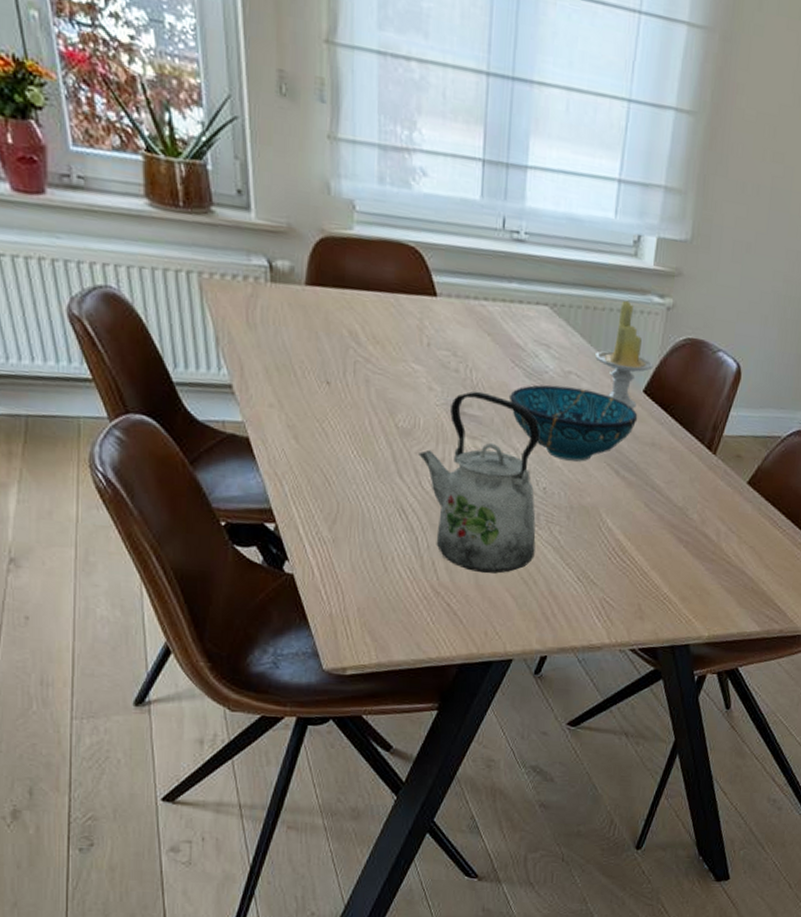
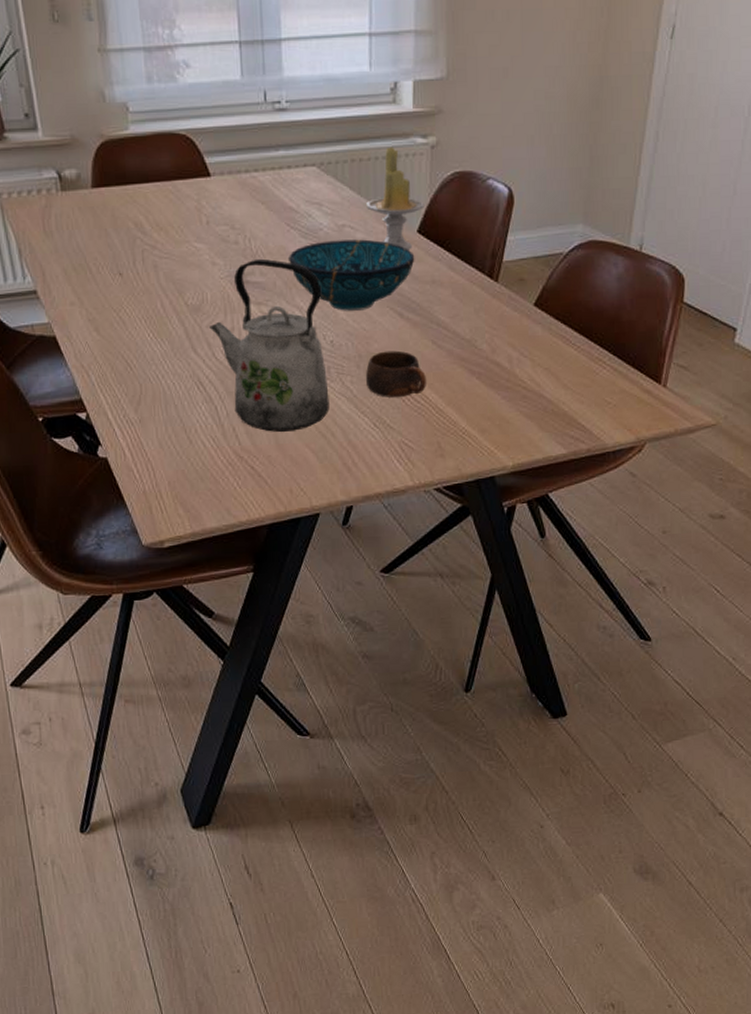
cup: none [574,506,635,555] -> present [365,350,426,397]

